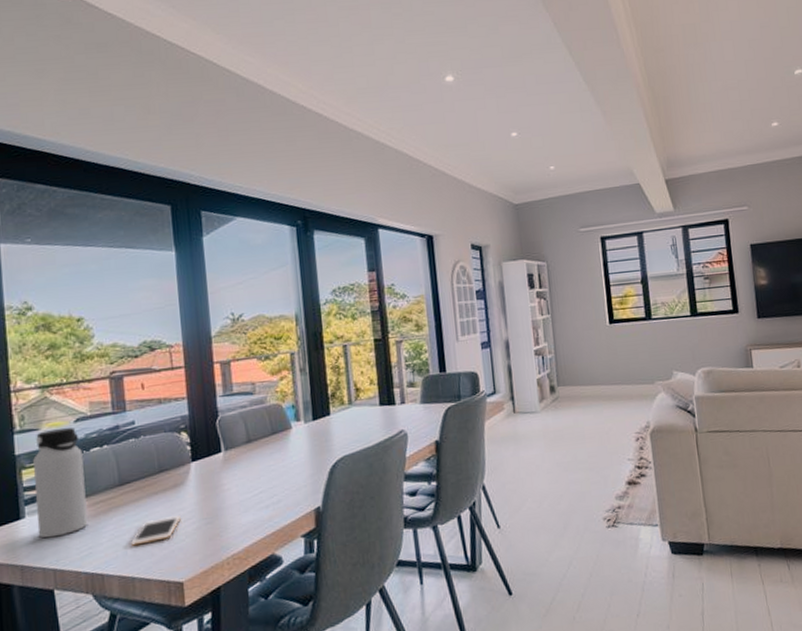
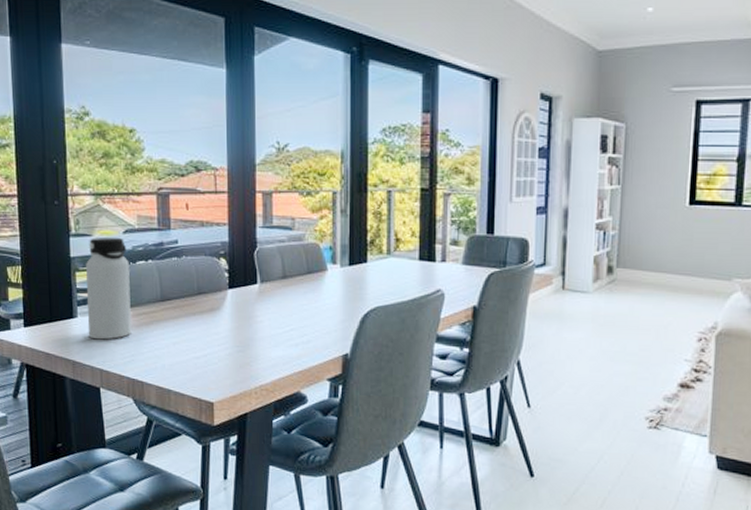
cell phone: present [131,515,181,546] -> none [169,338,215,361]

